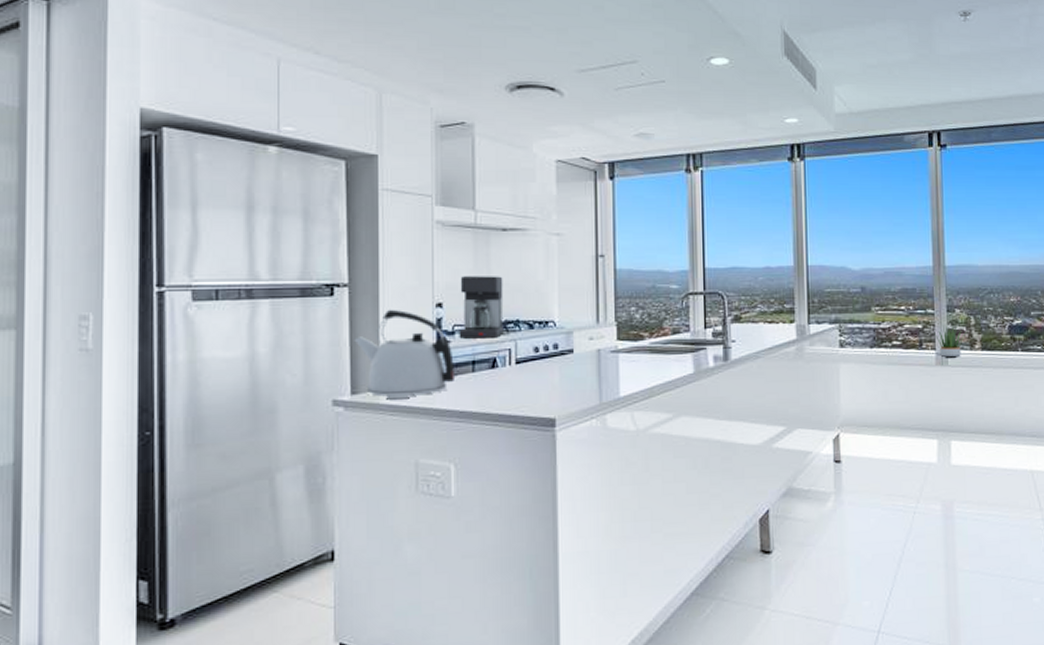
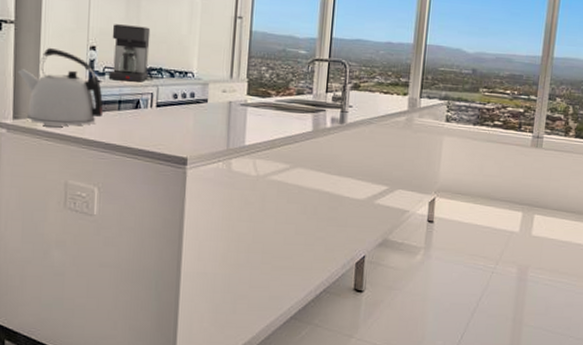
potted plant: present [933,324,969,359] -> none [532,111,567,143]

